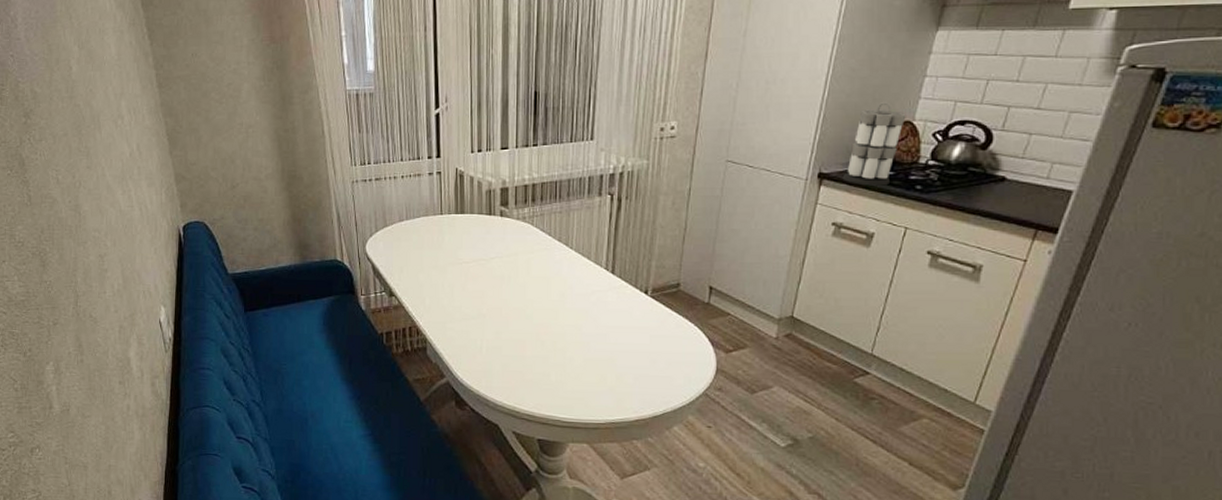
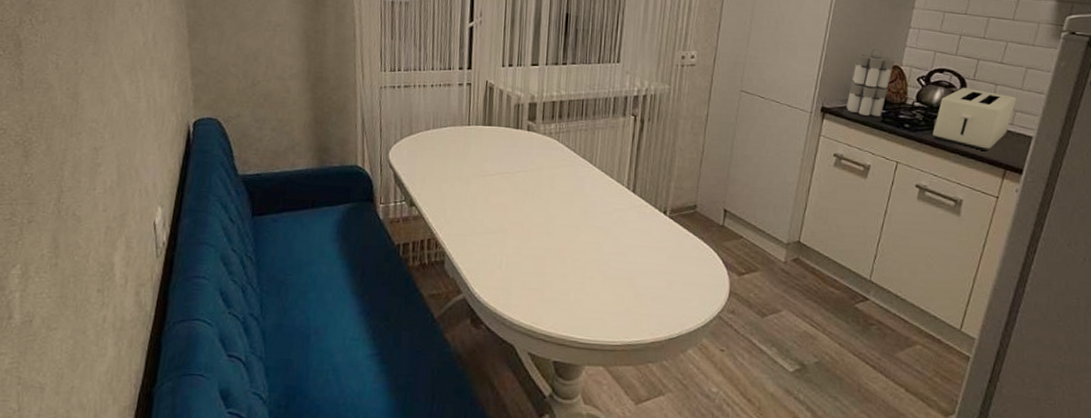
toaster: none [949,139,1055,211] -> present [932,87,1016,152]

